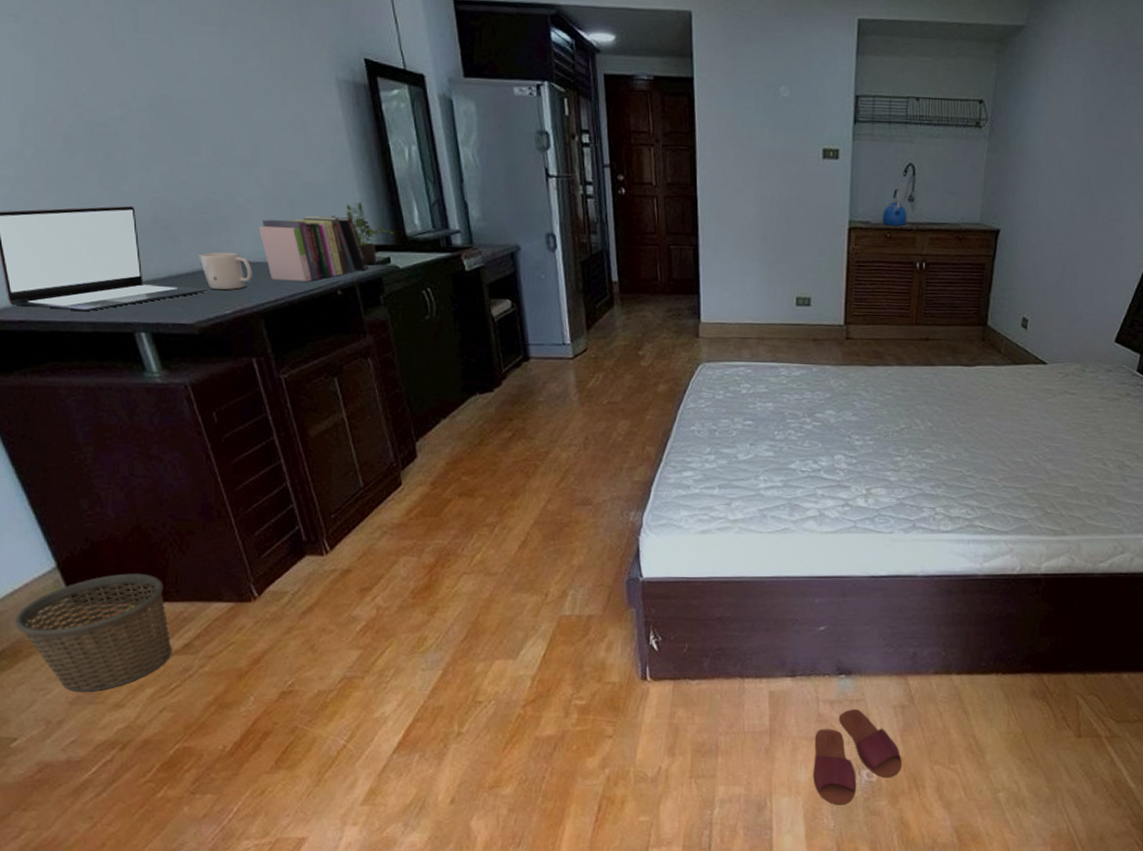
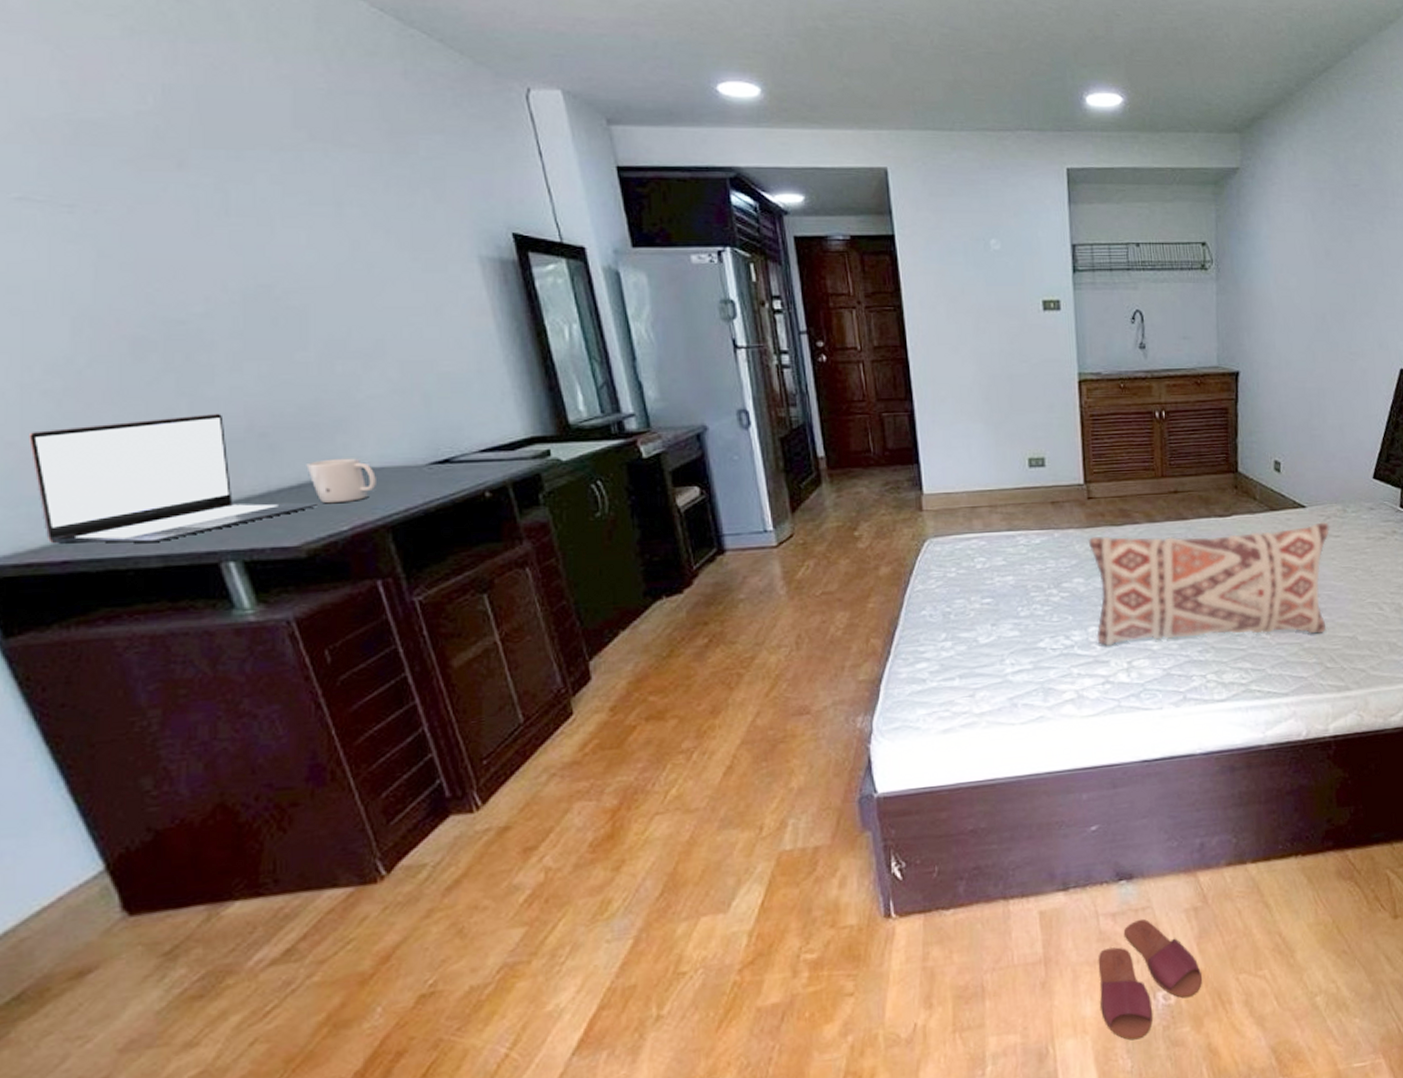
basket: present [14,573,172,692] -> none [41,863,268,1035]
books: present [259,216,368,282] -> none [384,409,523,486]
potted plant: present [331,202,394,265] -> none [476,390,555,460]
pillow: none [841,374,1067,481] -> present [1089,522,1330,646]
kettle: present [882,188,908,227] -> none [1113,336,1141,376]

